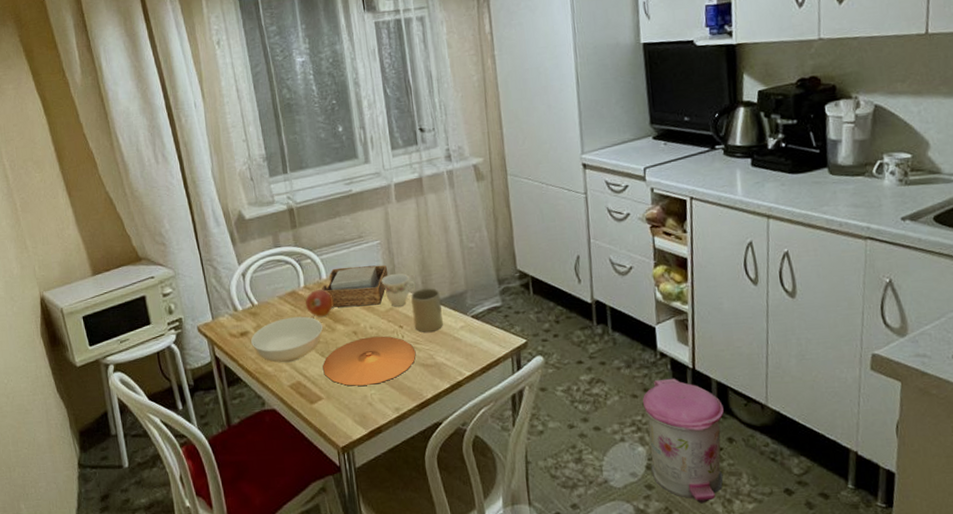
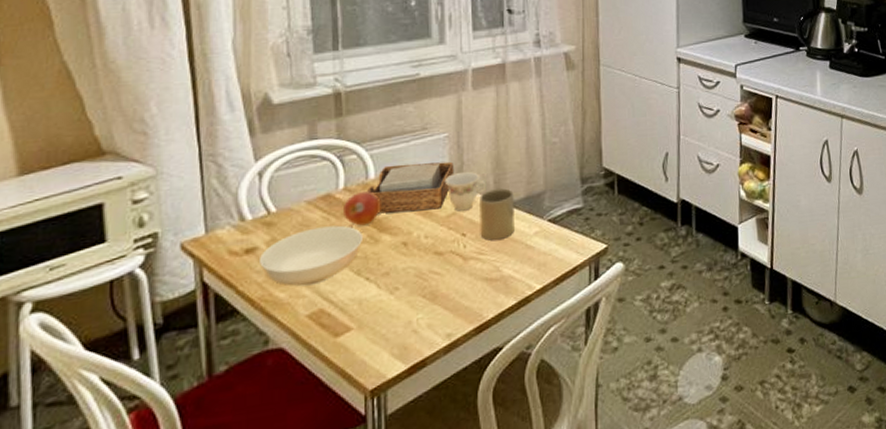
plate: present [323,336,416,386] -> none [357,246,479,311]
trash can: present [642,378,724,504] -> none [721,279,797,412]

